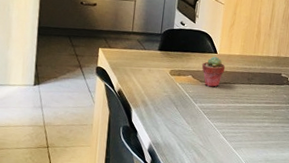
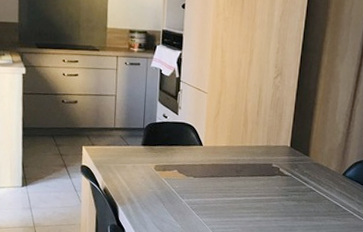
potted succulent: present [201,56,226,87] -> none [187,148,212,181]

